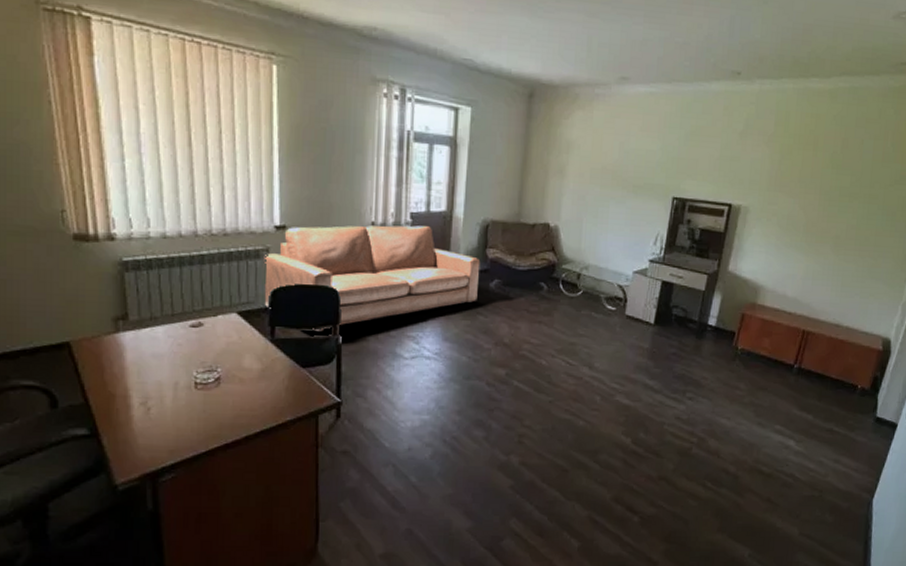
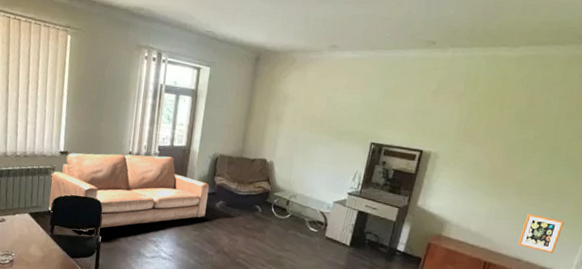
picture frame: none [836,272,883,316] -> present [517,213,564,254]

